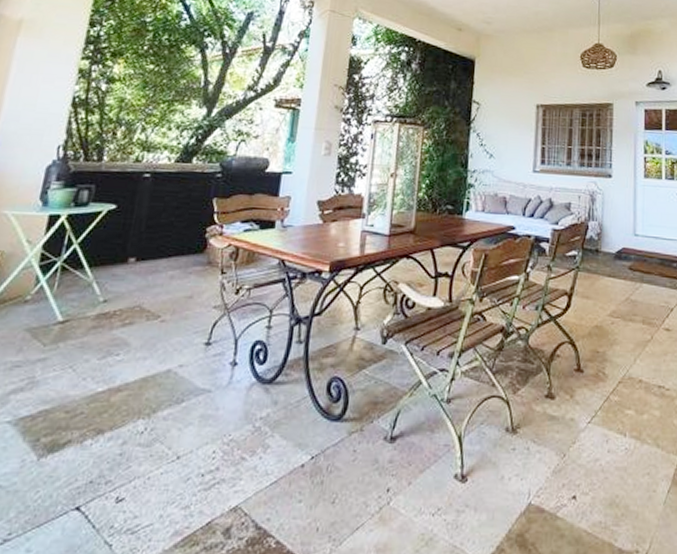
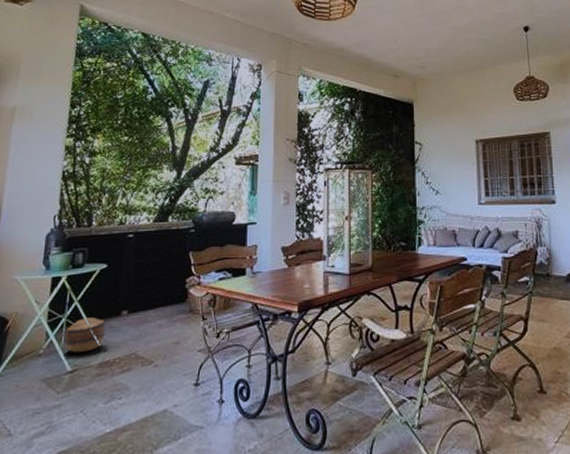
basket: none [57,263,108,302] -> present [64,317,106,353]

